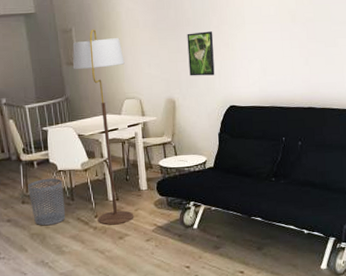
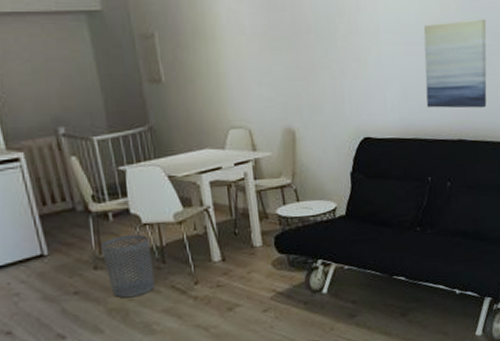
floor lamp: present [72,29,134,225] -> none [155,34,247,294]
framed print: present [187,31,215,76] -> none [307,42,344,100]
wall art: none [281,9,335,82] -> present [424,19,487,108]

